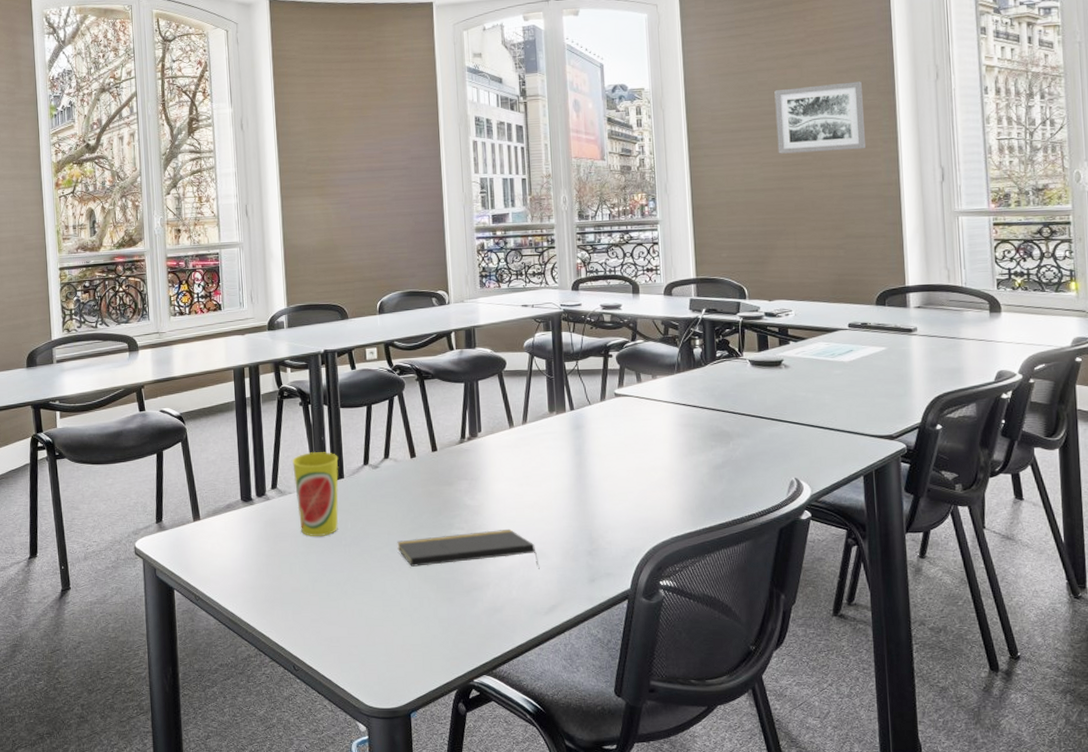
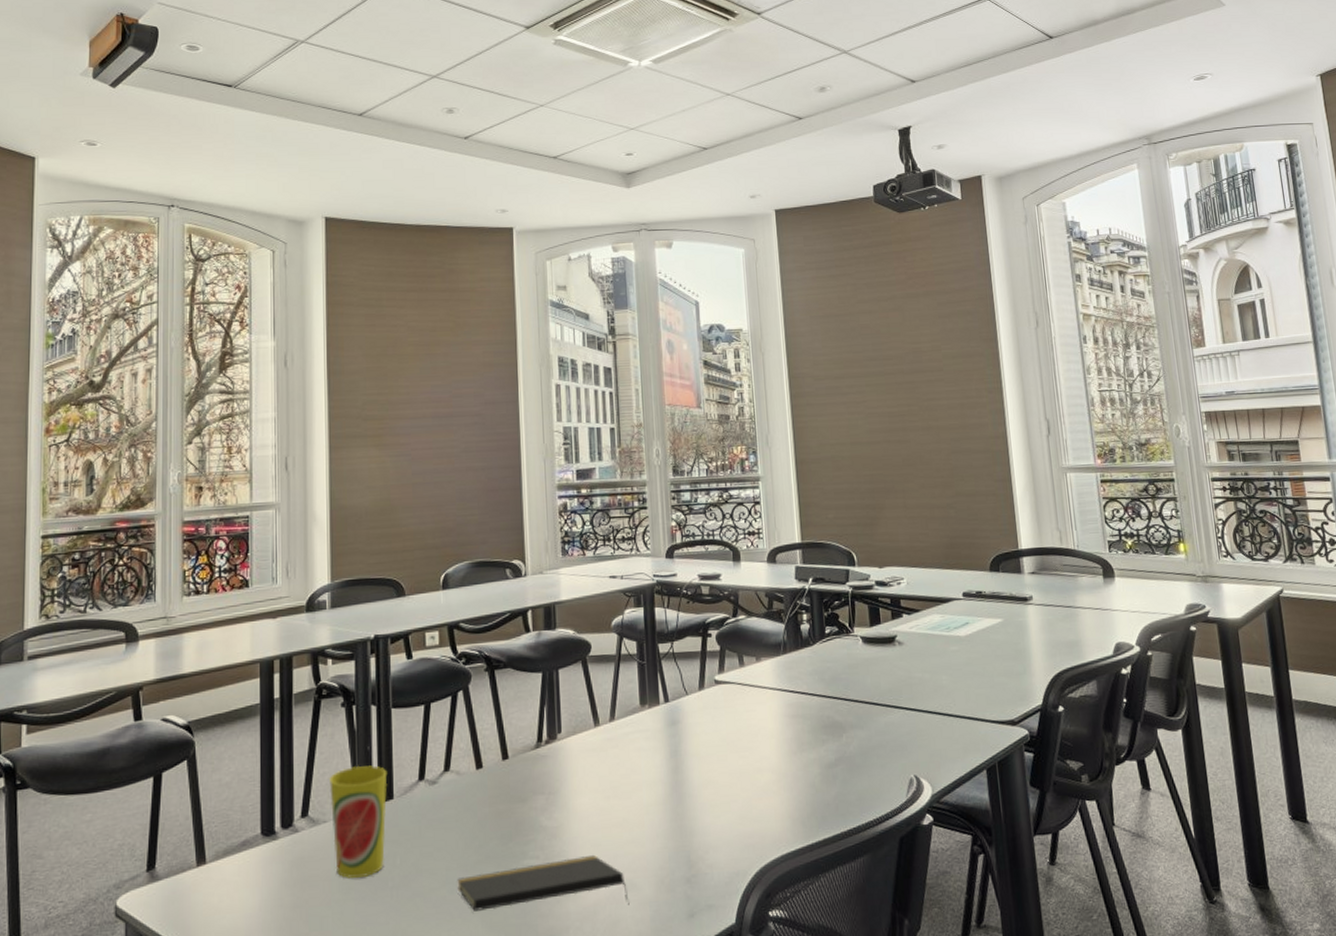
wall art: present [774,81,867,154] -> none [877,327,972,404]

